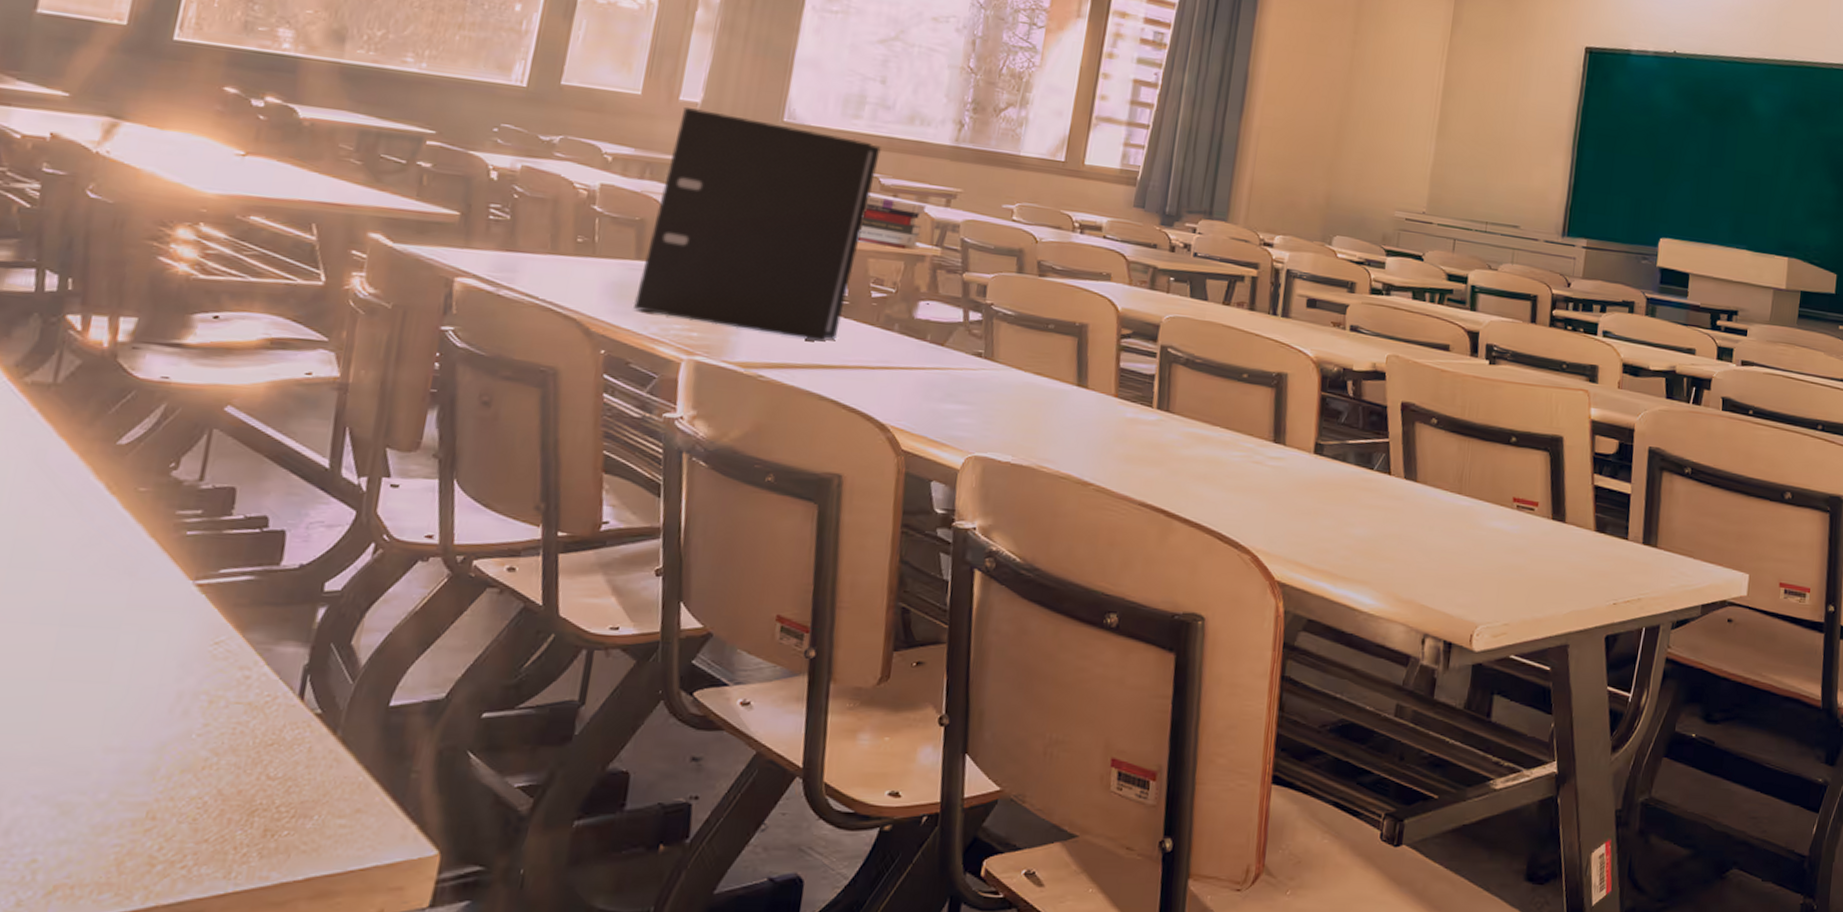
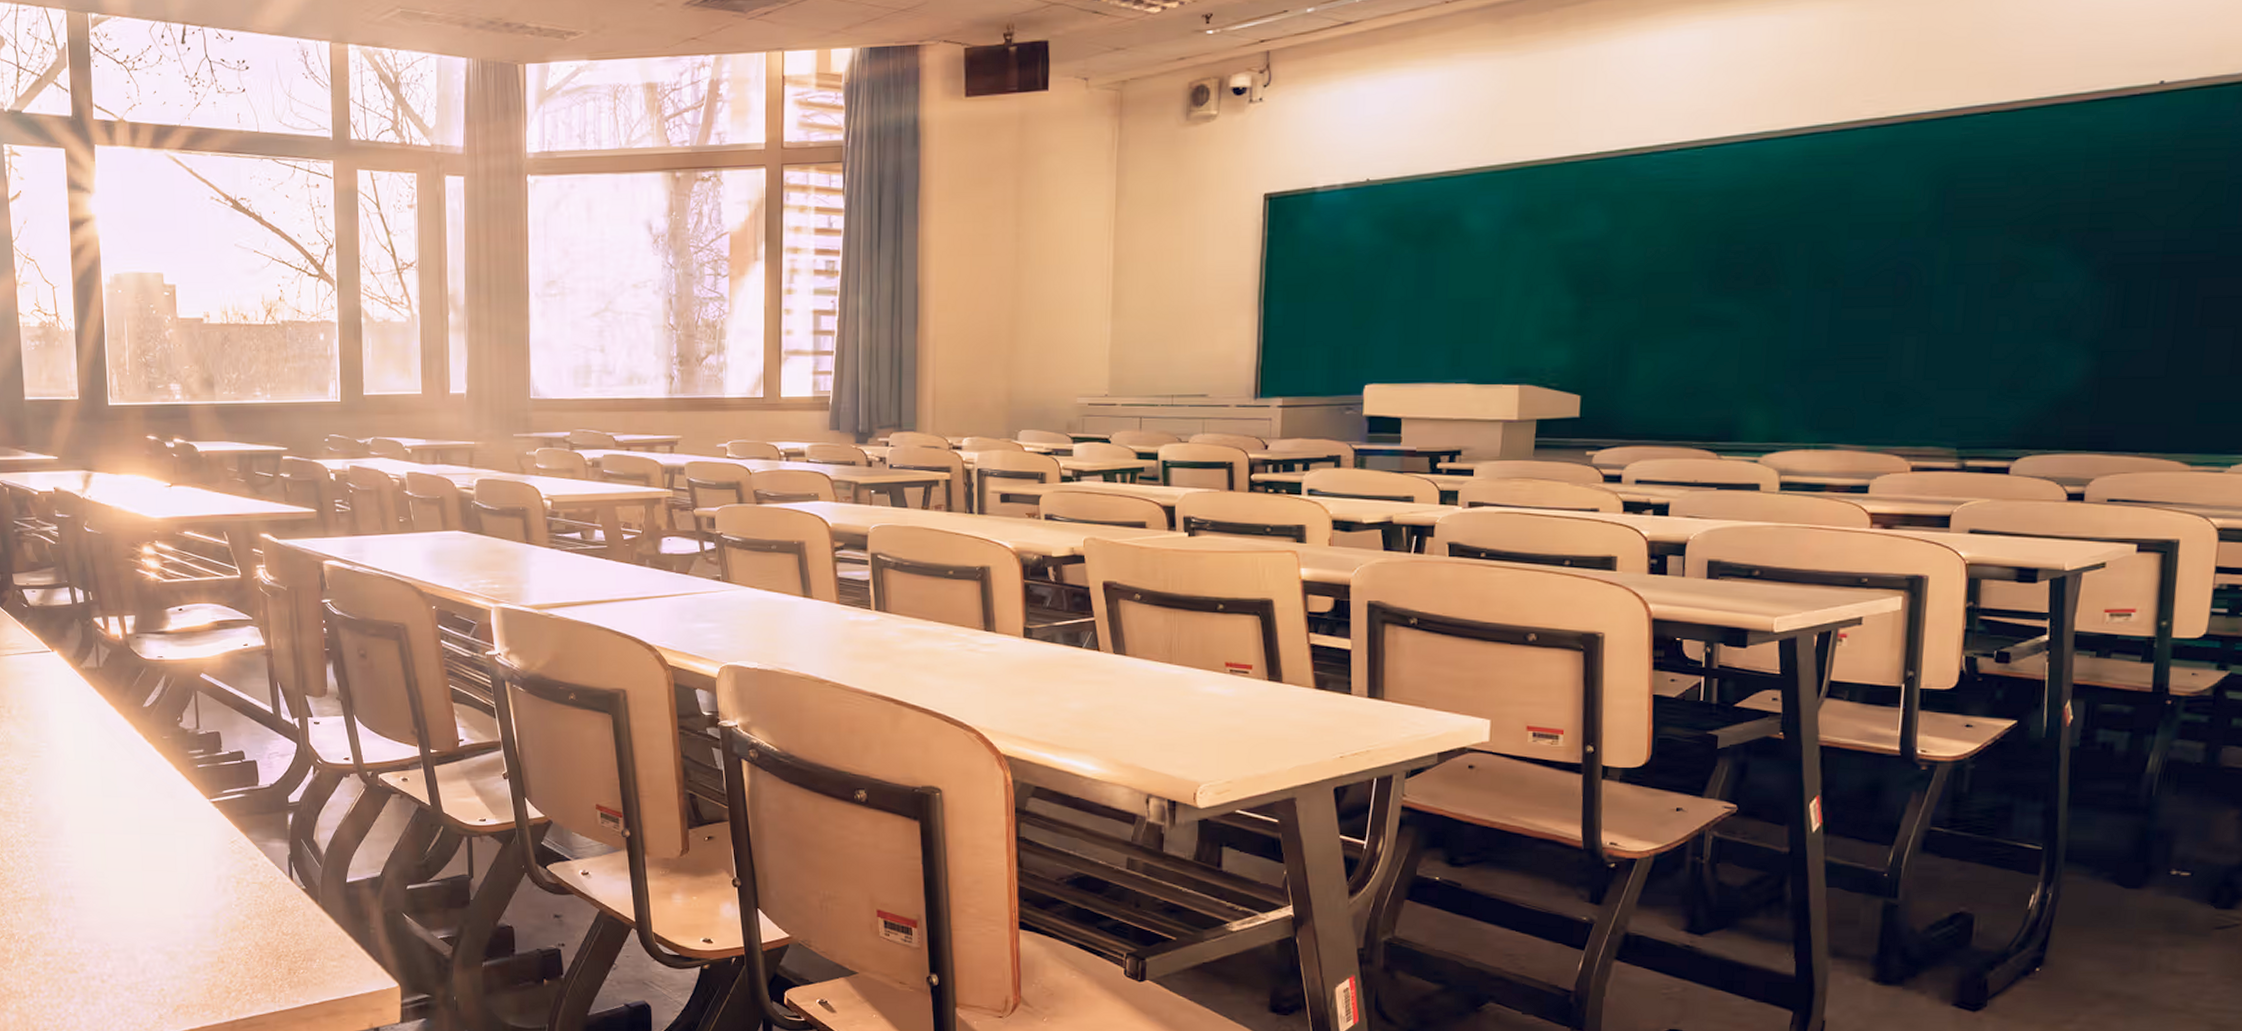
binder: present [633,106,881,342] -> none [448,398,610,581]
books: present [858,195,927,251] -> none [605,452,655,496]

